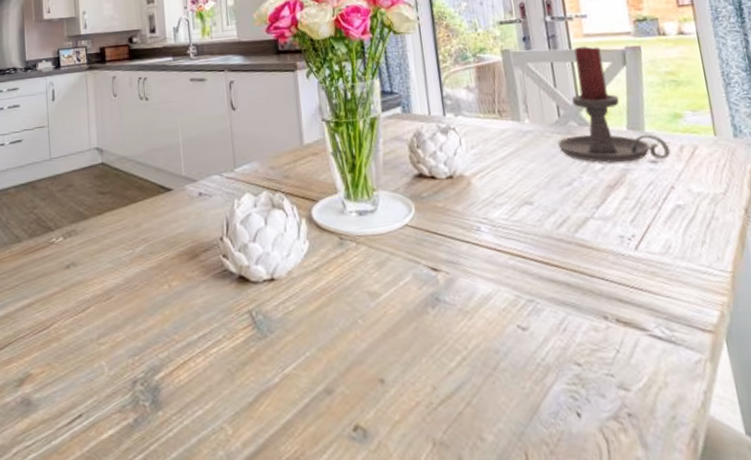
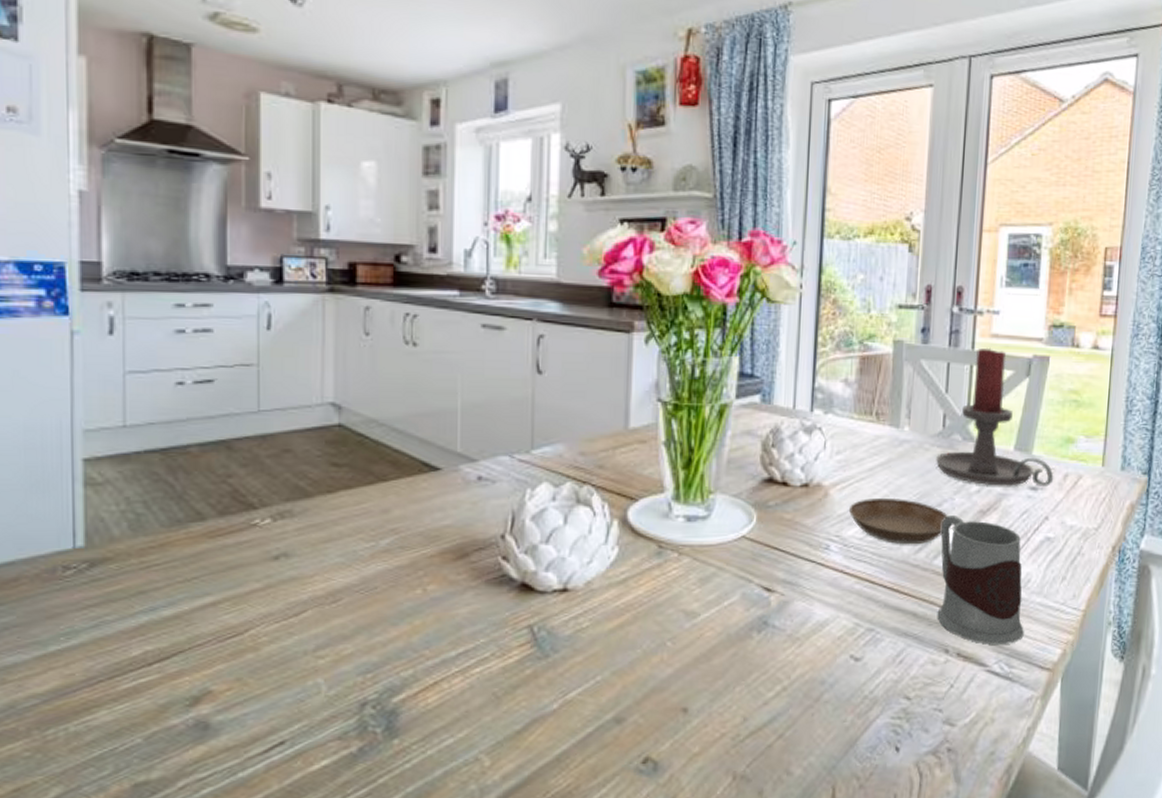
saucer: none [491,181,580,222] -> present [849,497,948,545]
mug: none [575,192,677,310] -> present [937,516,1024,645]

